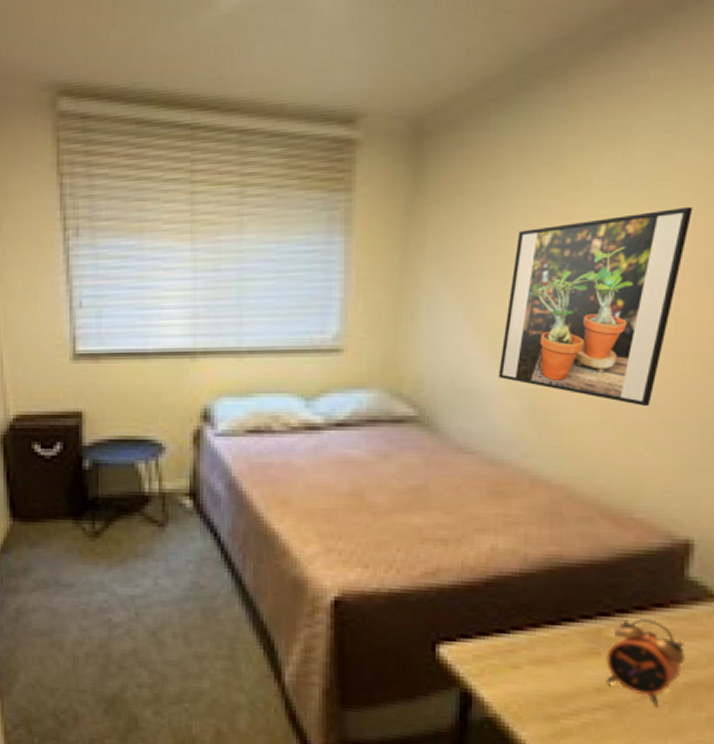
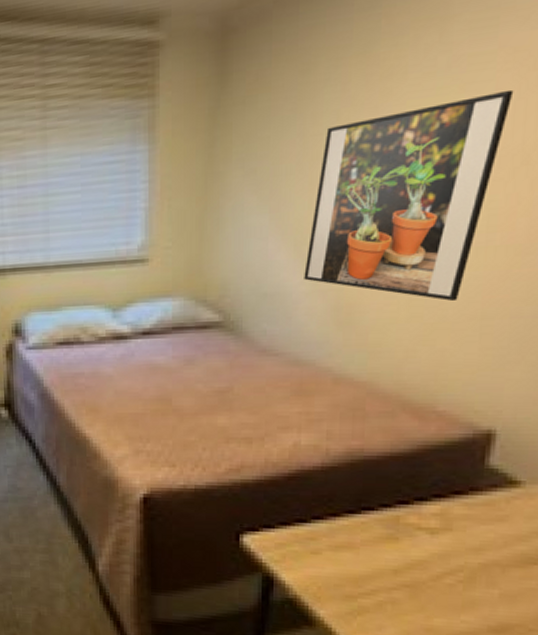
alarm clock: present [606,619,685,707] -> none [402,506,482,586]

